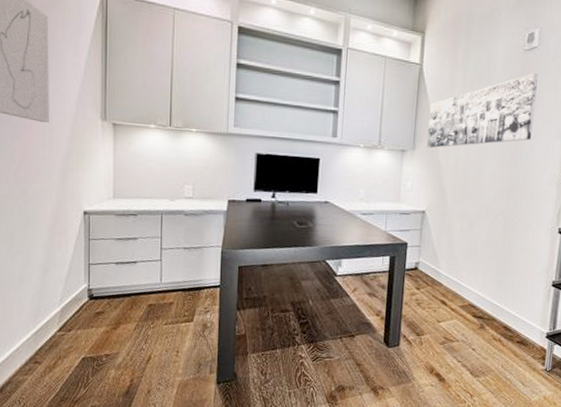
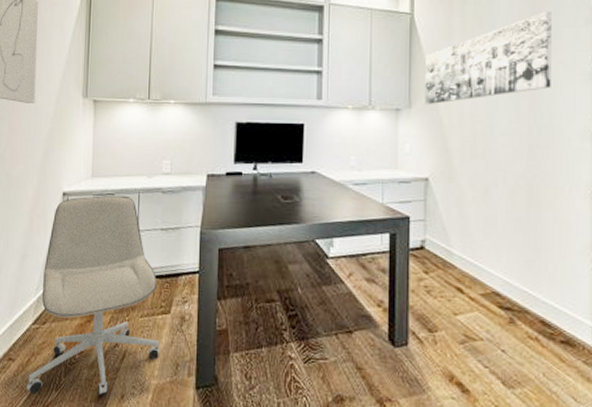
office chair: none [55,216,184,392] -> present [26,195,160,396]

